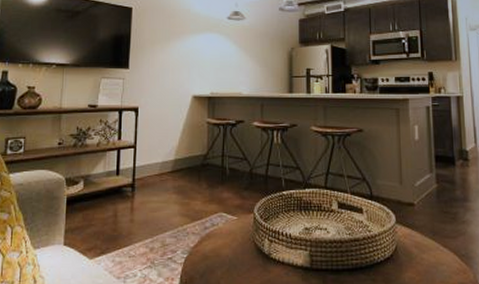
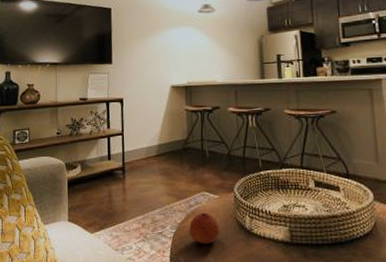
fruit: none [203,235,235,270] -> present [189,212,219,244]

